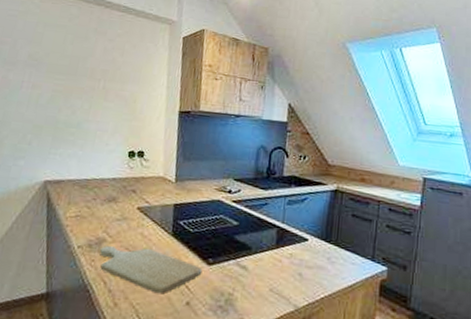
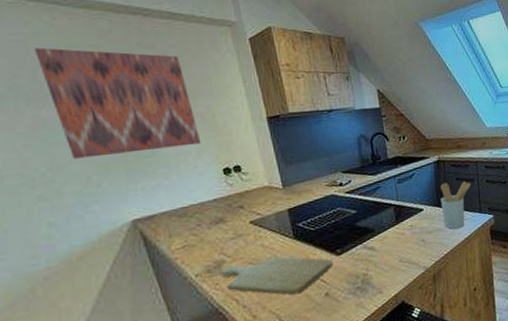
wall art: none [18,22,122,124] -> present [35,47,201,159]
utensil holder: none [328,216,368,272] -> present [440,181,471,230]

